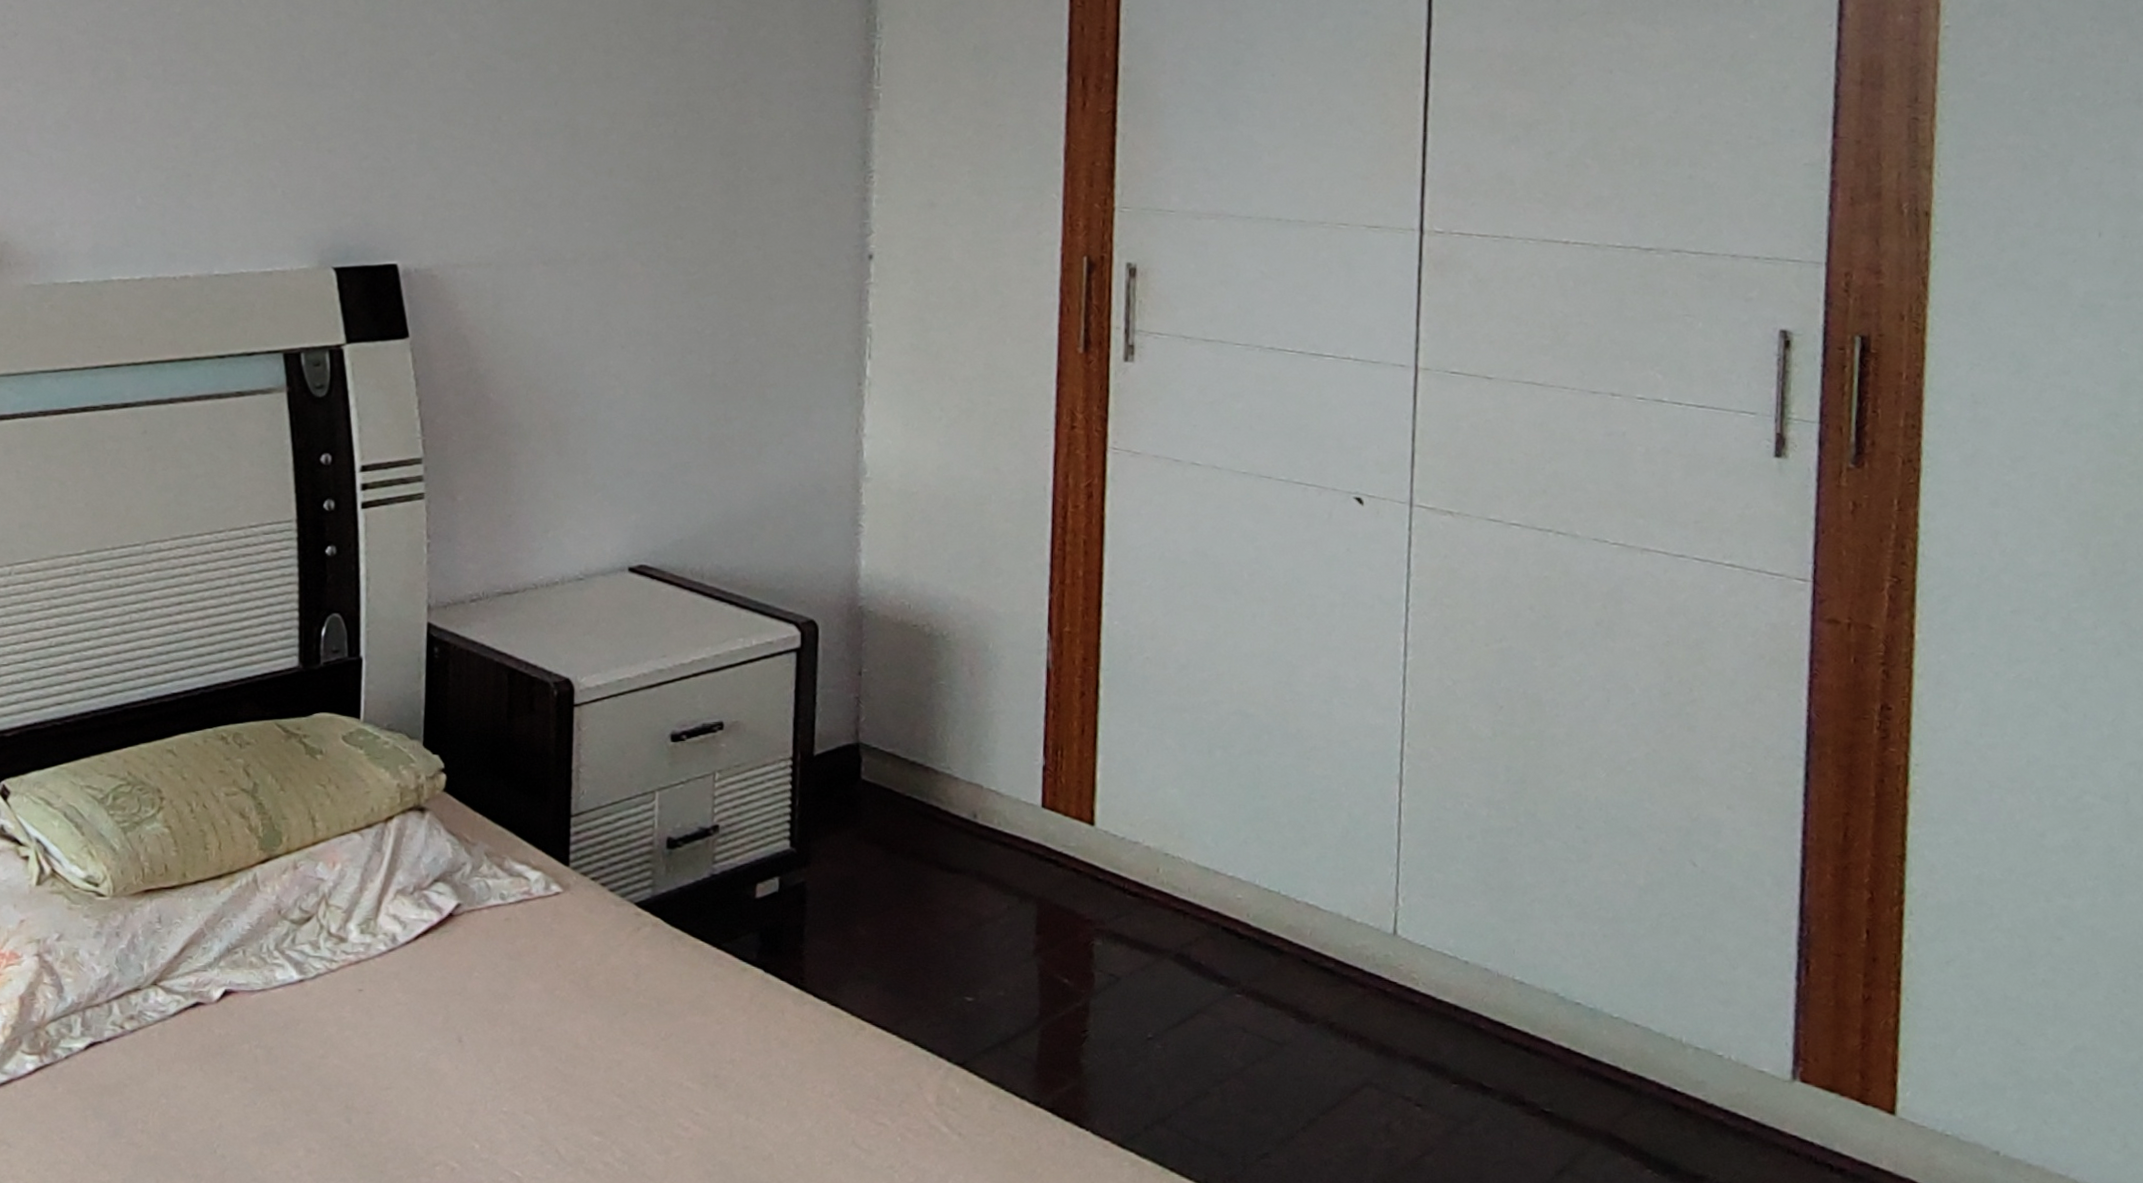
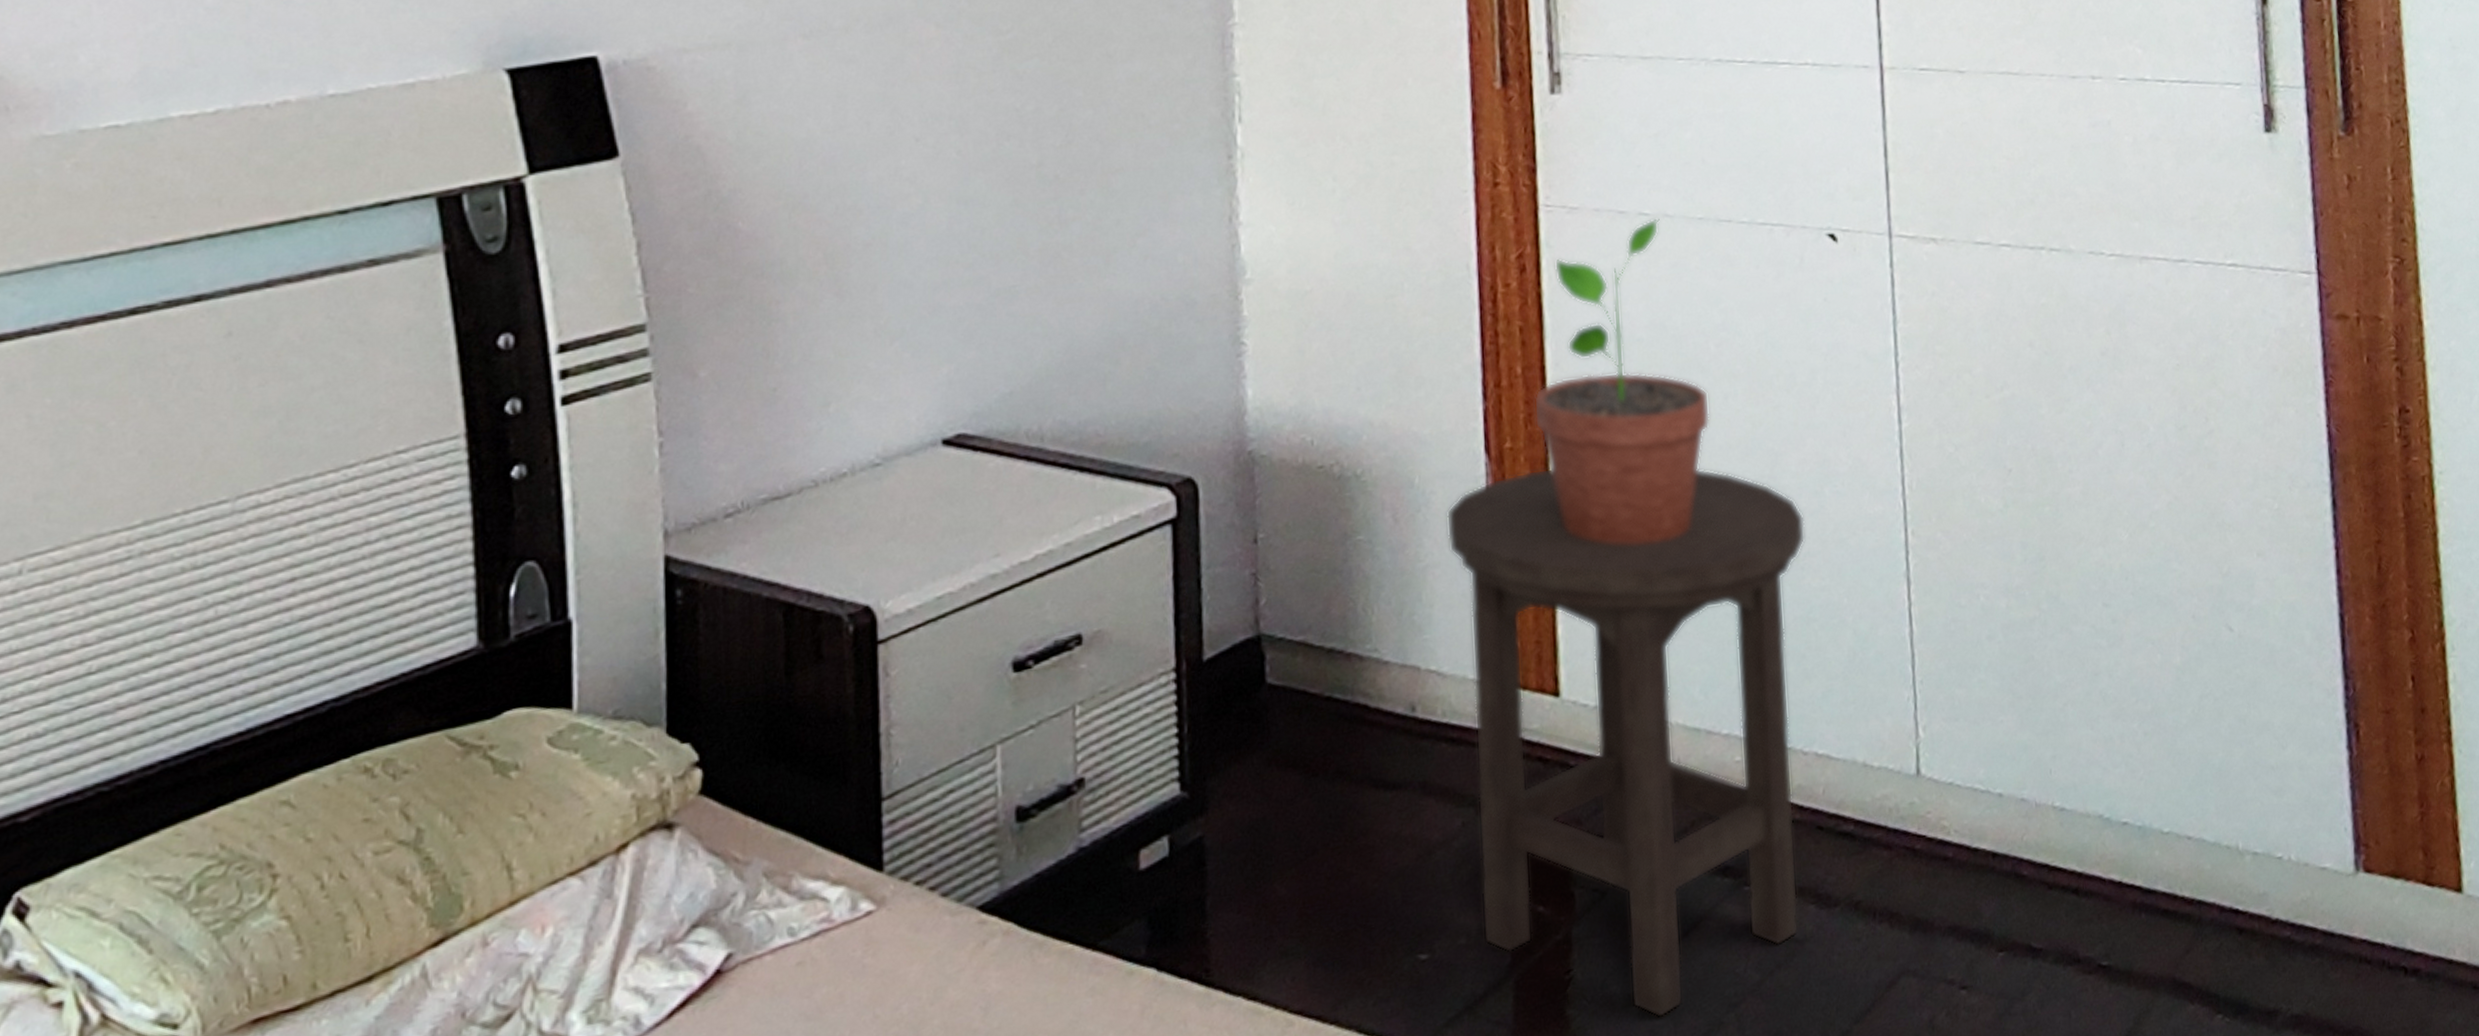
stool: none [1012,651,1313,1080] -> present [1446,467,1806,1018]
potted plant: none [1091,468,1240,720] -> present [1533,218,1711,545]

